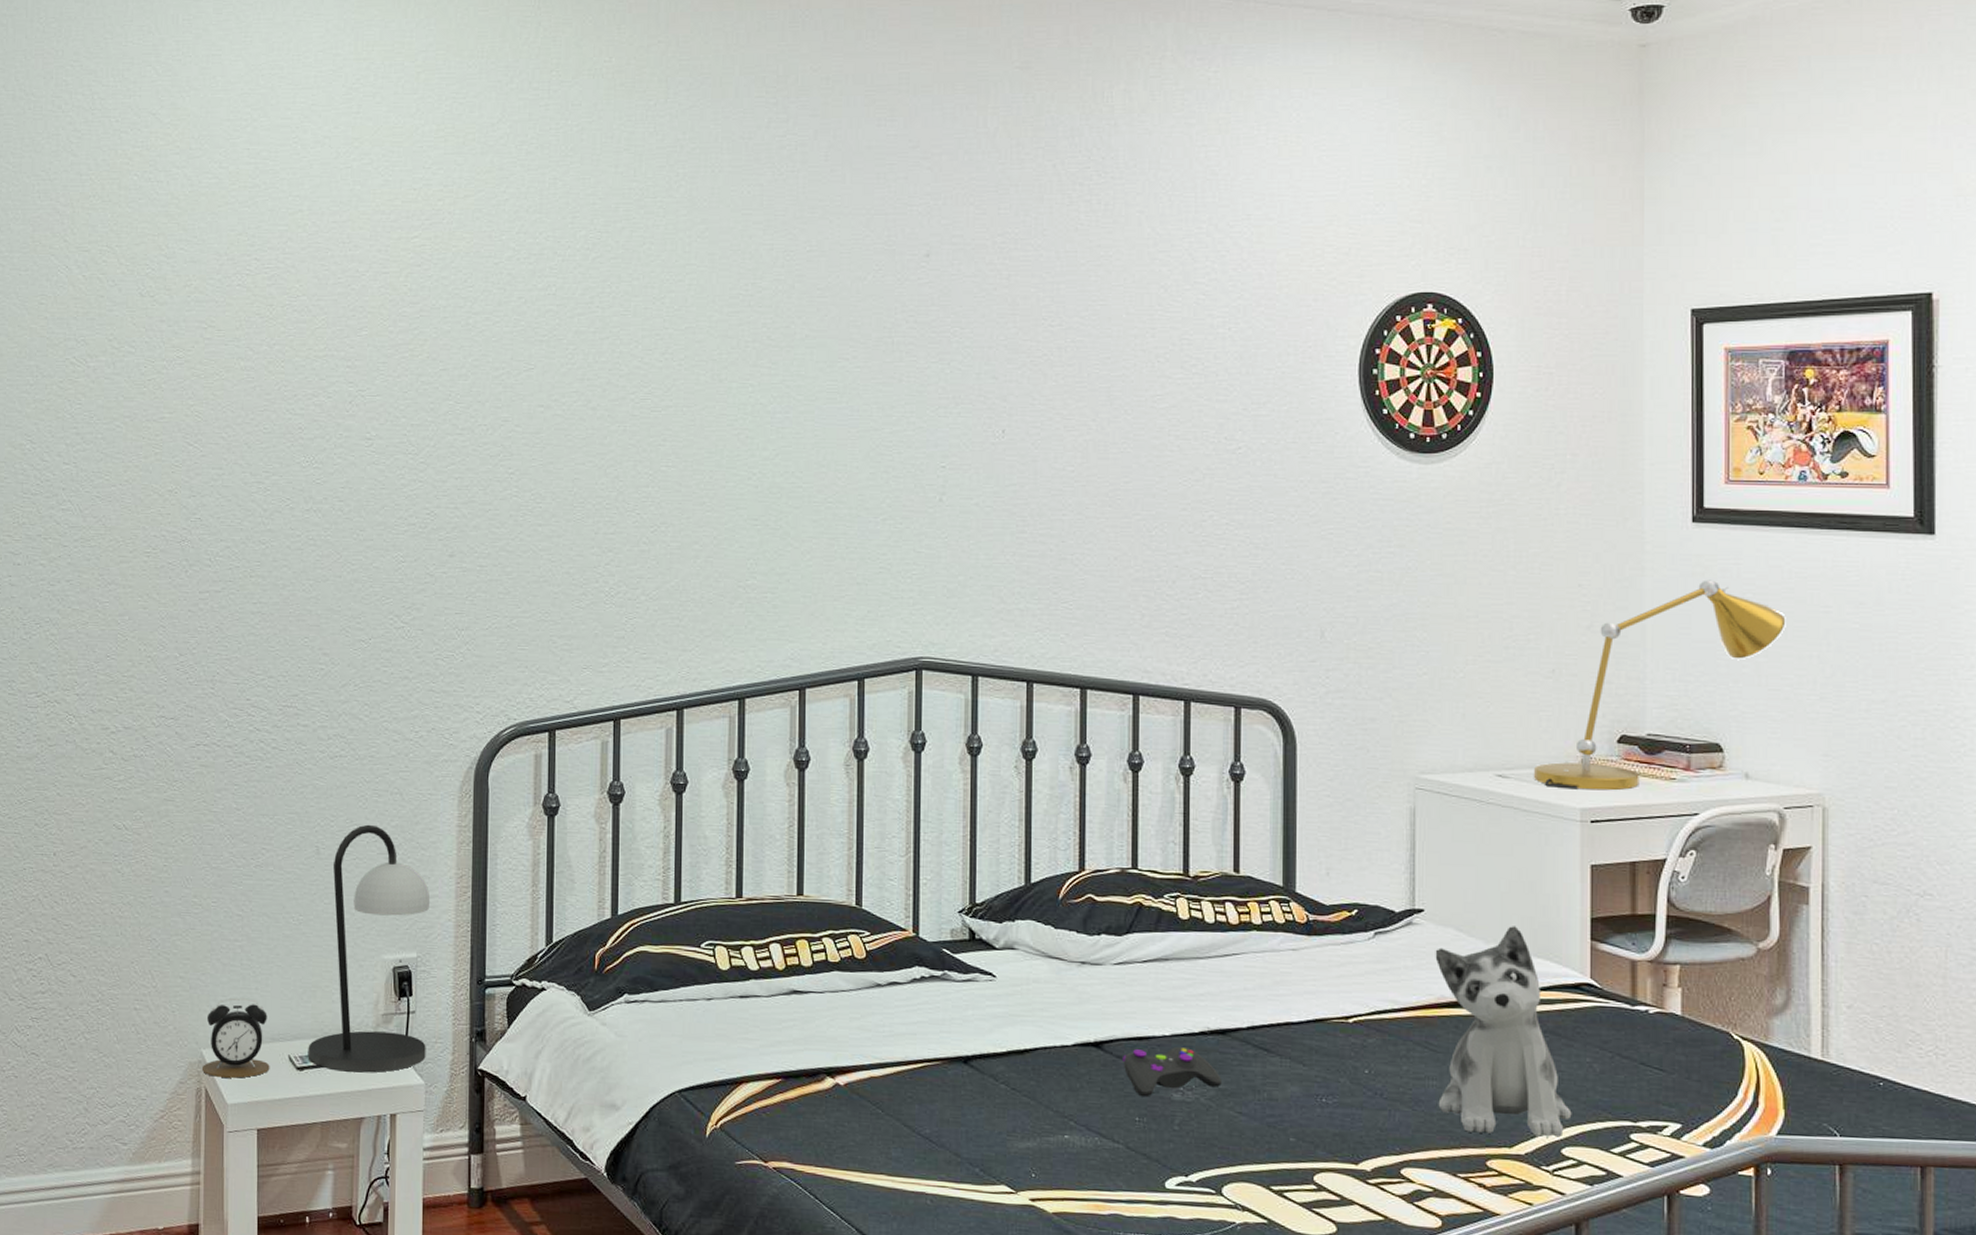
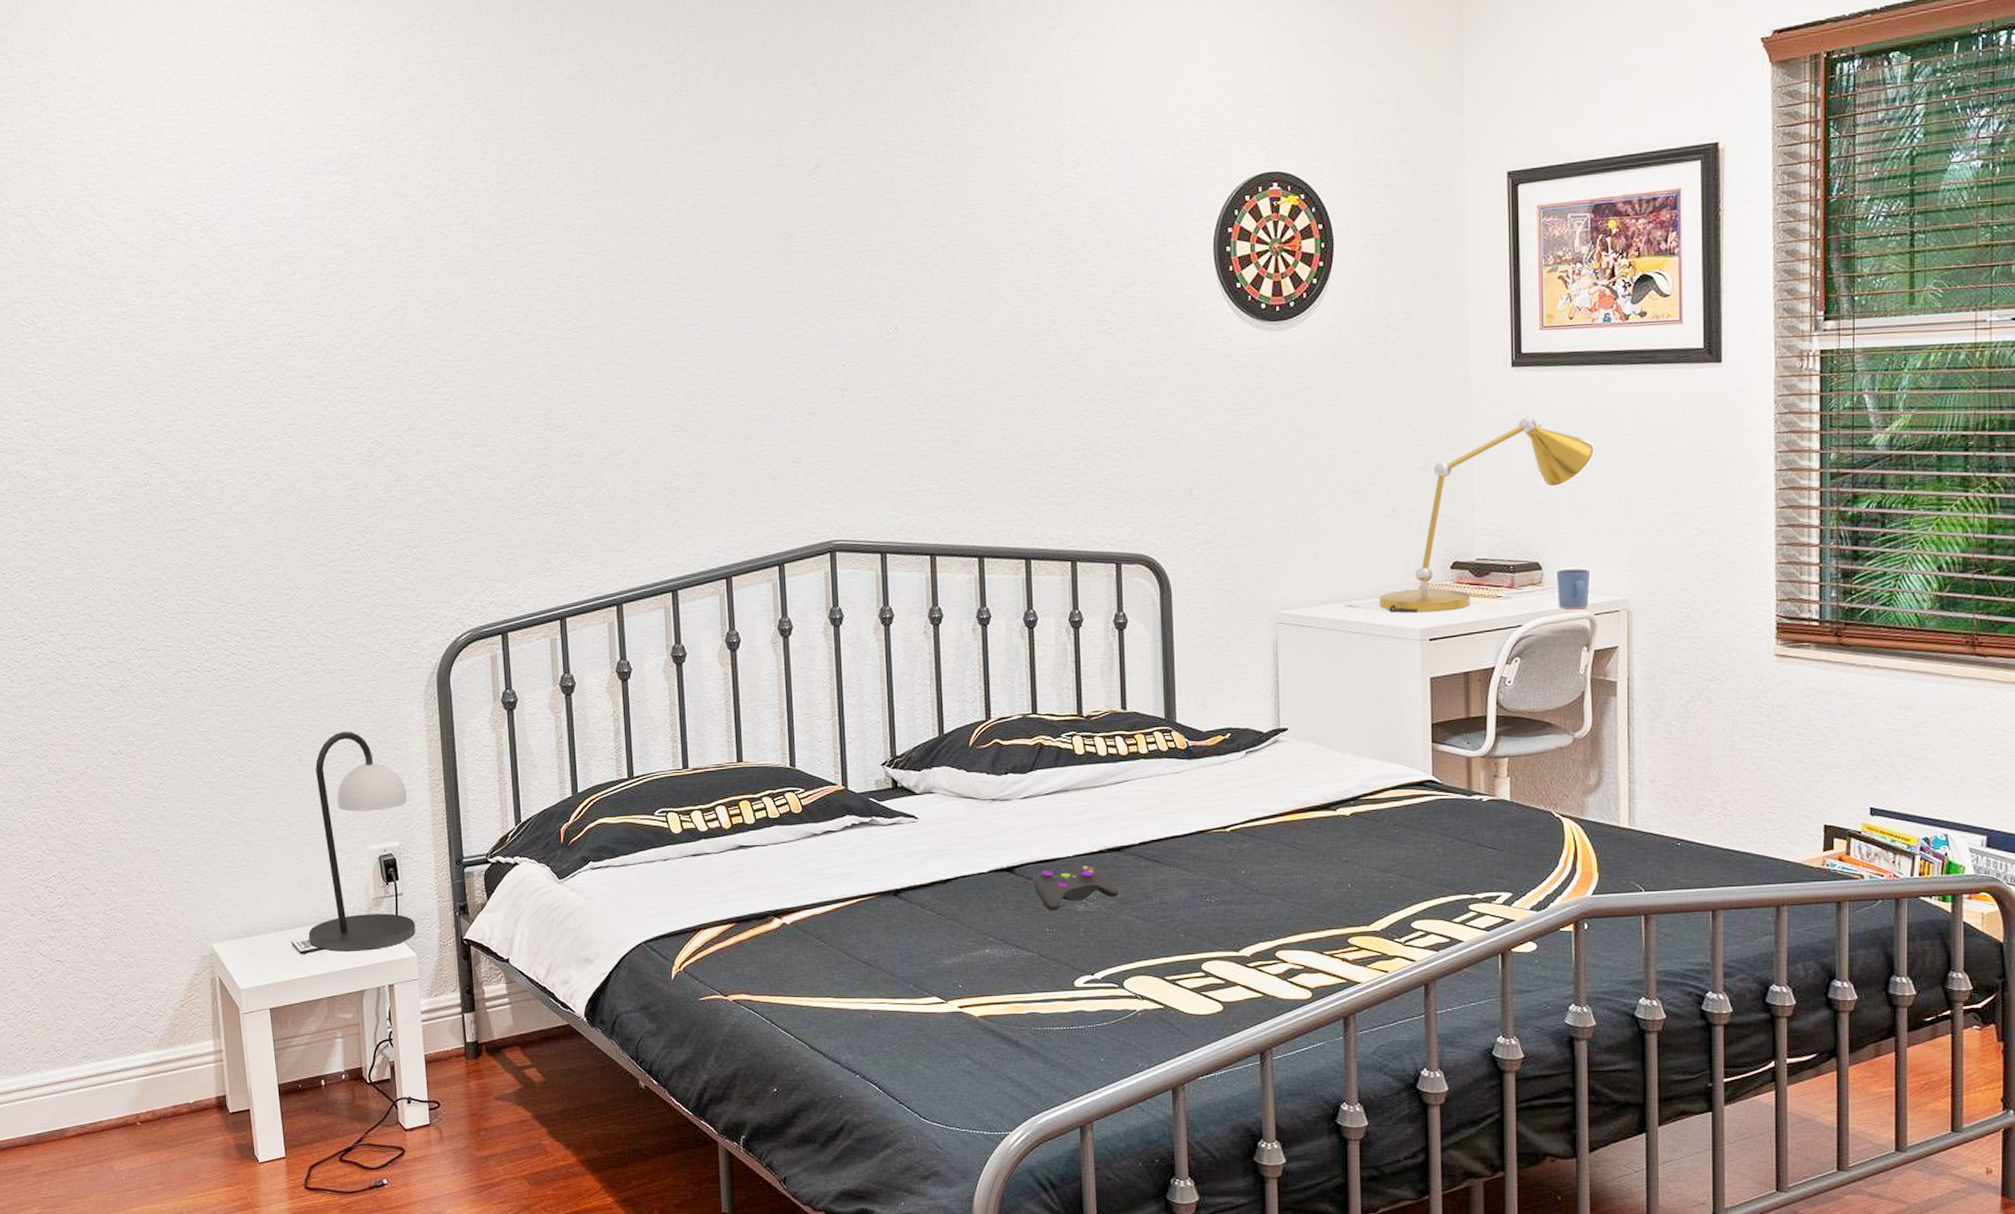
alarm clock: present [201,997,270,1078] -> none [213,895,276,967]
plush toy: present [1435,926,1572,1138] -> none [1299,736,1419,916]
mug: none [1740,754,1780,801] -> present [1556,568,1591,610]

